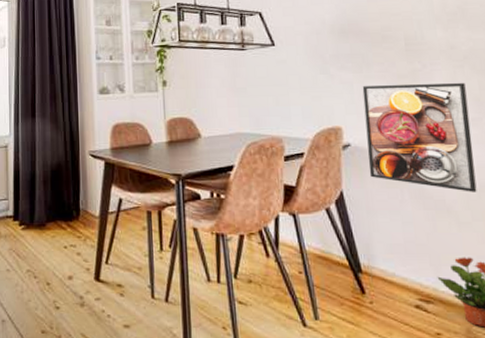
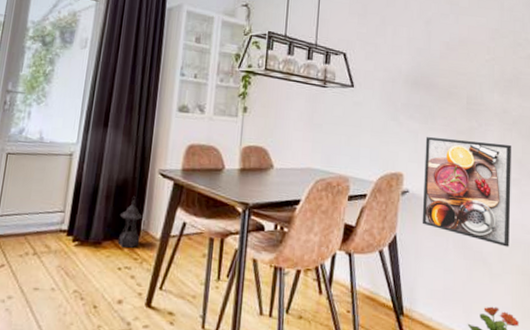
lantern: none [58,179,81,228] -> present [117,196,144,249]

